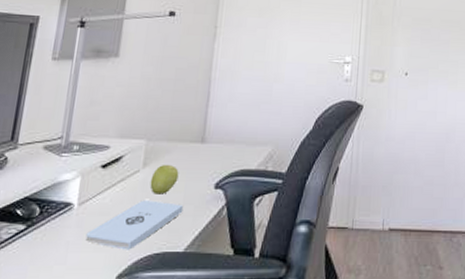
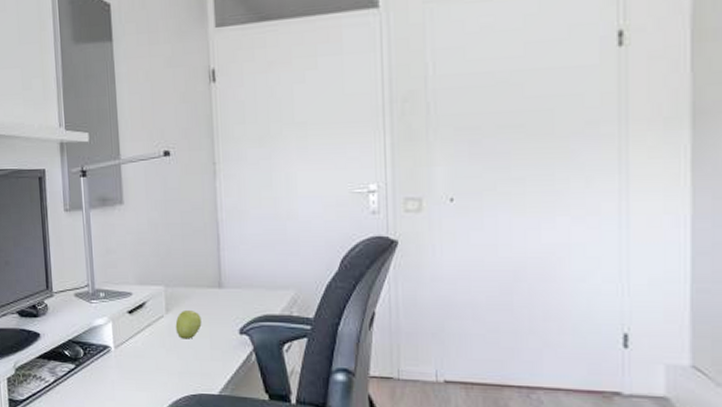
notepad: present [85,200,184,250] -> none [127,344,212,390]

